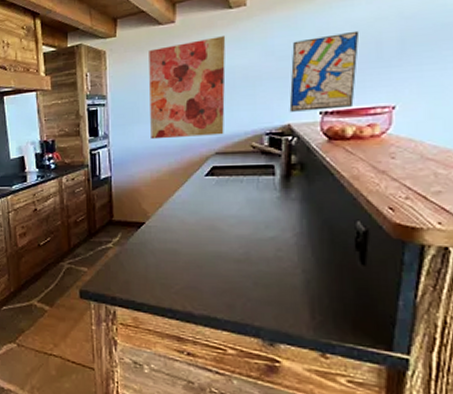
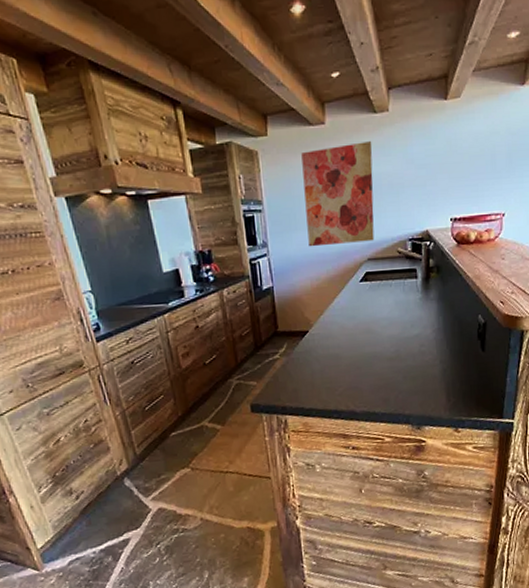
wall art: present [289,30,360,112] -> none [427,143,479,219]

